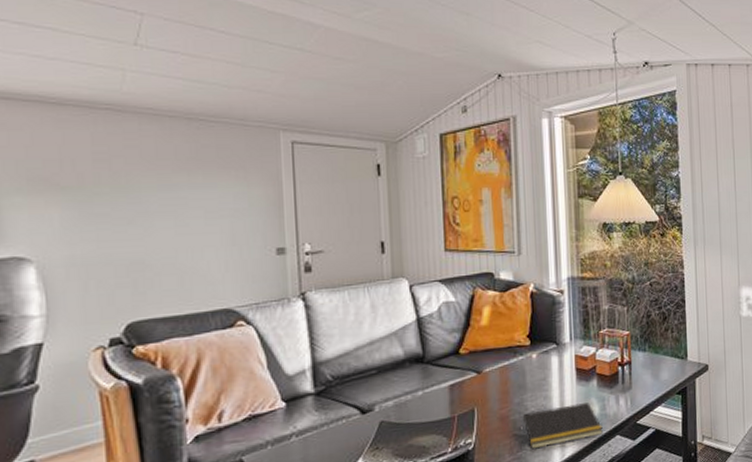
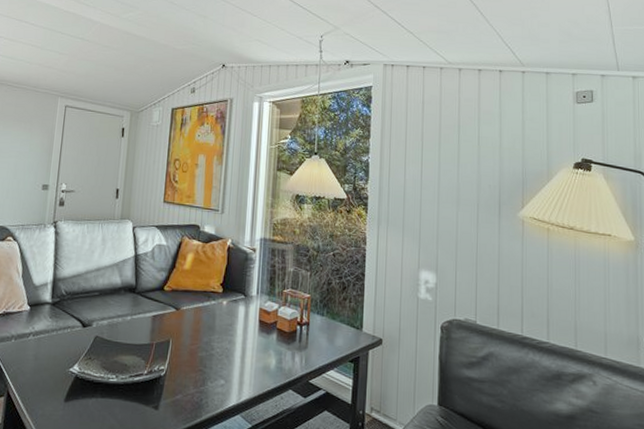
notepad: present [522,403,603,450] -> none [207,352,277,387]

